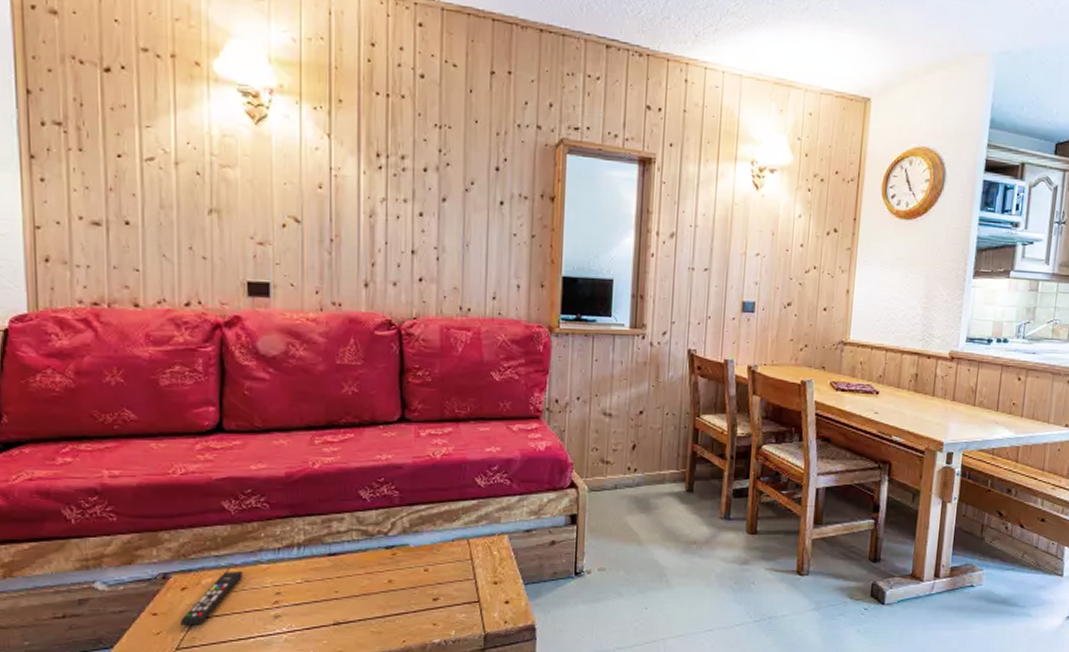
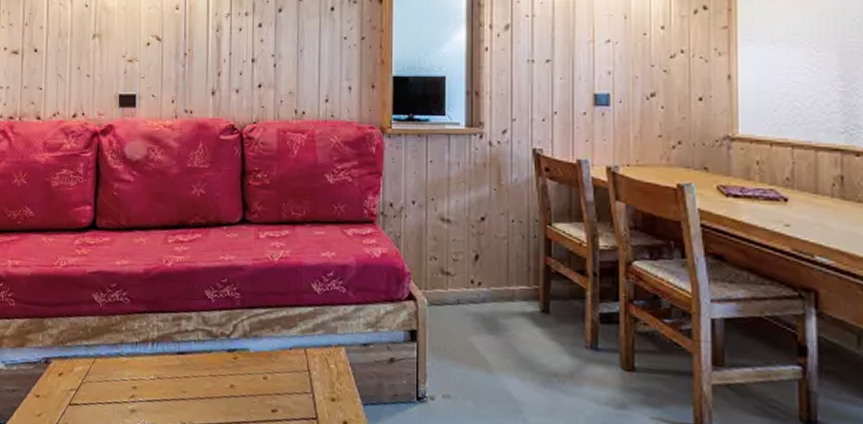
remote control: present [181,571,242,626] -> none [57,361,106,411]

